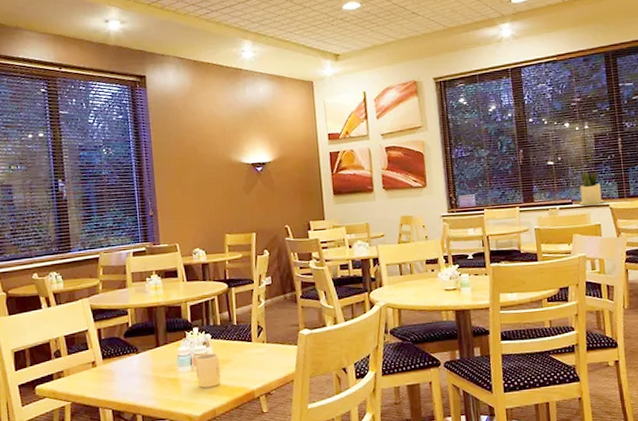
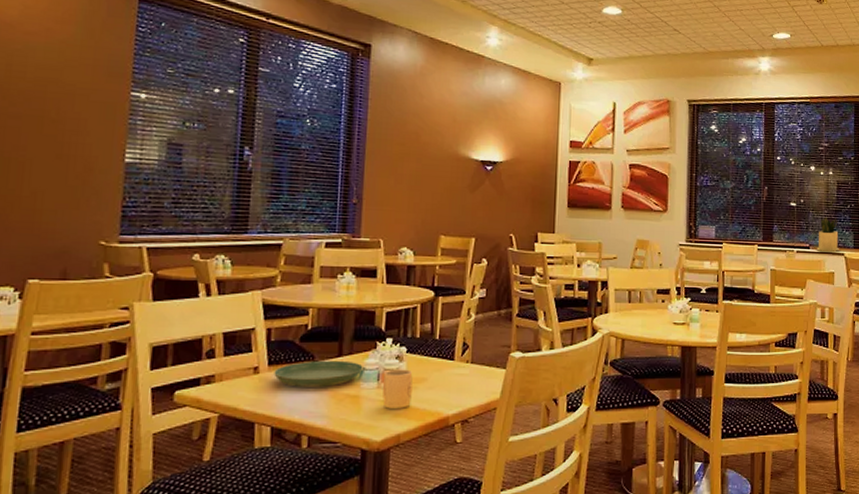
saucer: none [108,350,178,376] -> present [274,360,363,387]

